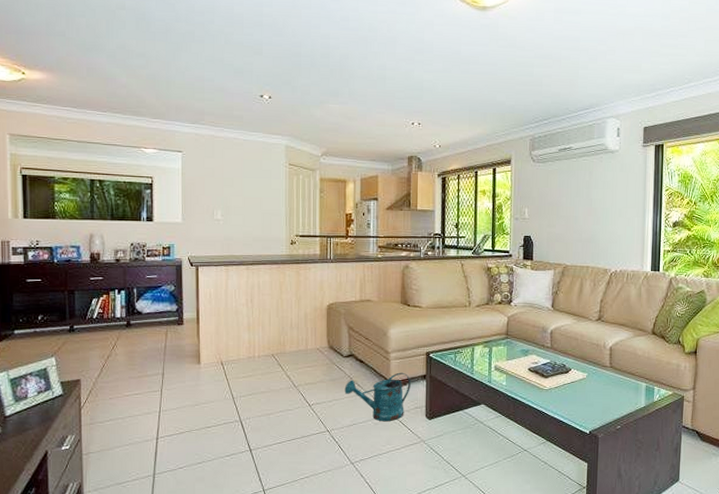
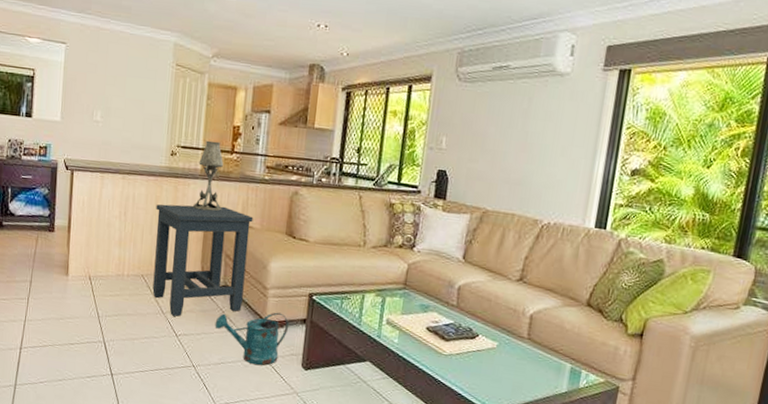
side table: none [280,285,371,388] -> present [152,204,253,317]
table lamp: none [314,228,342,290] -> present [192,140,224,212]

